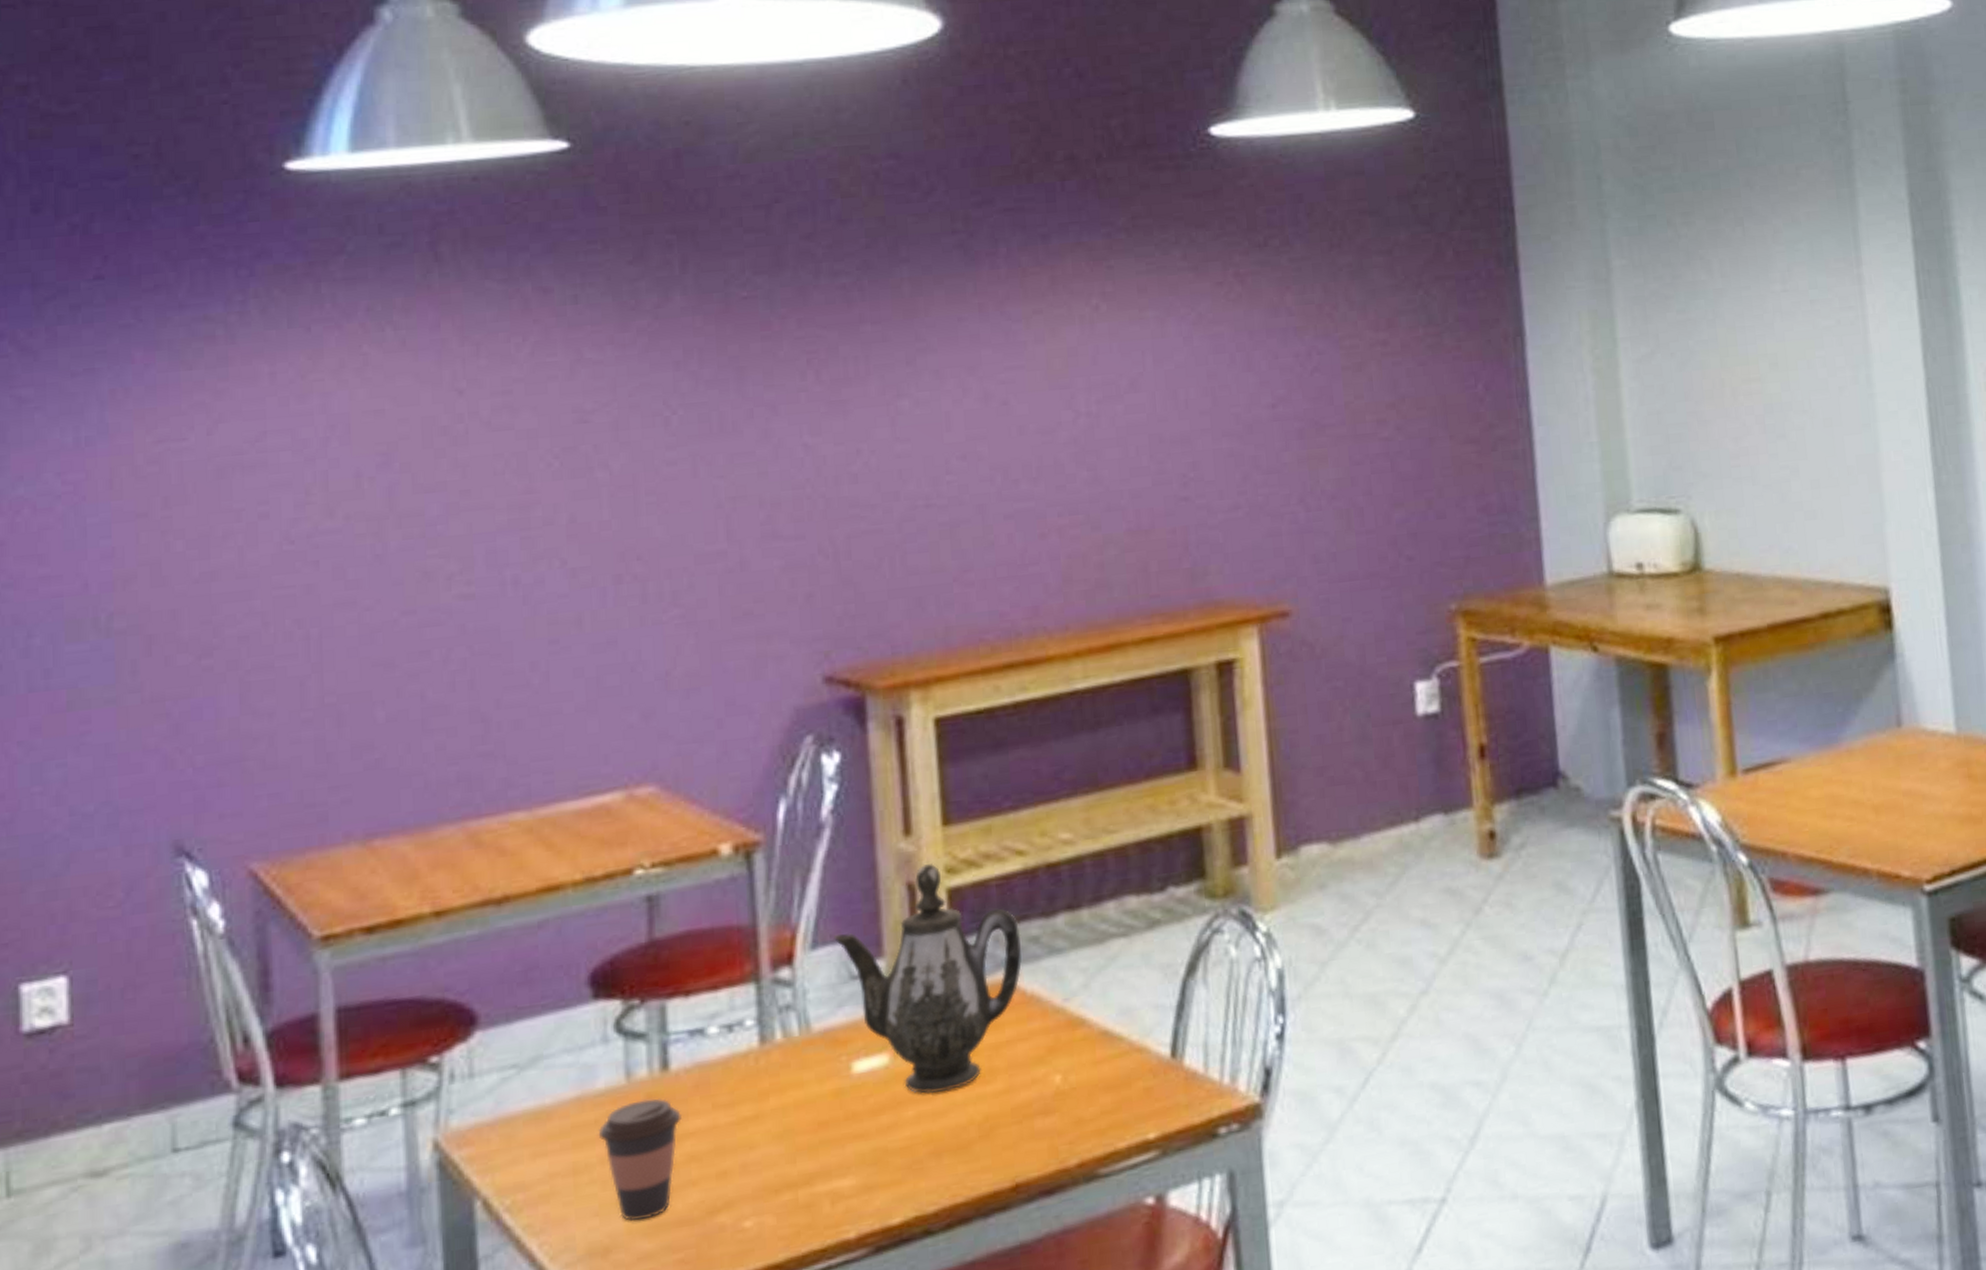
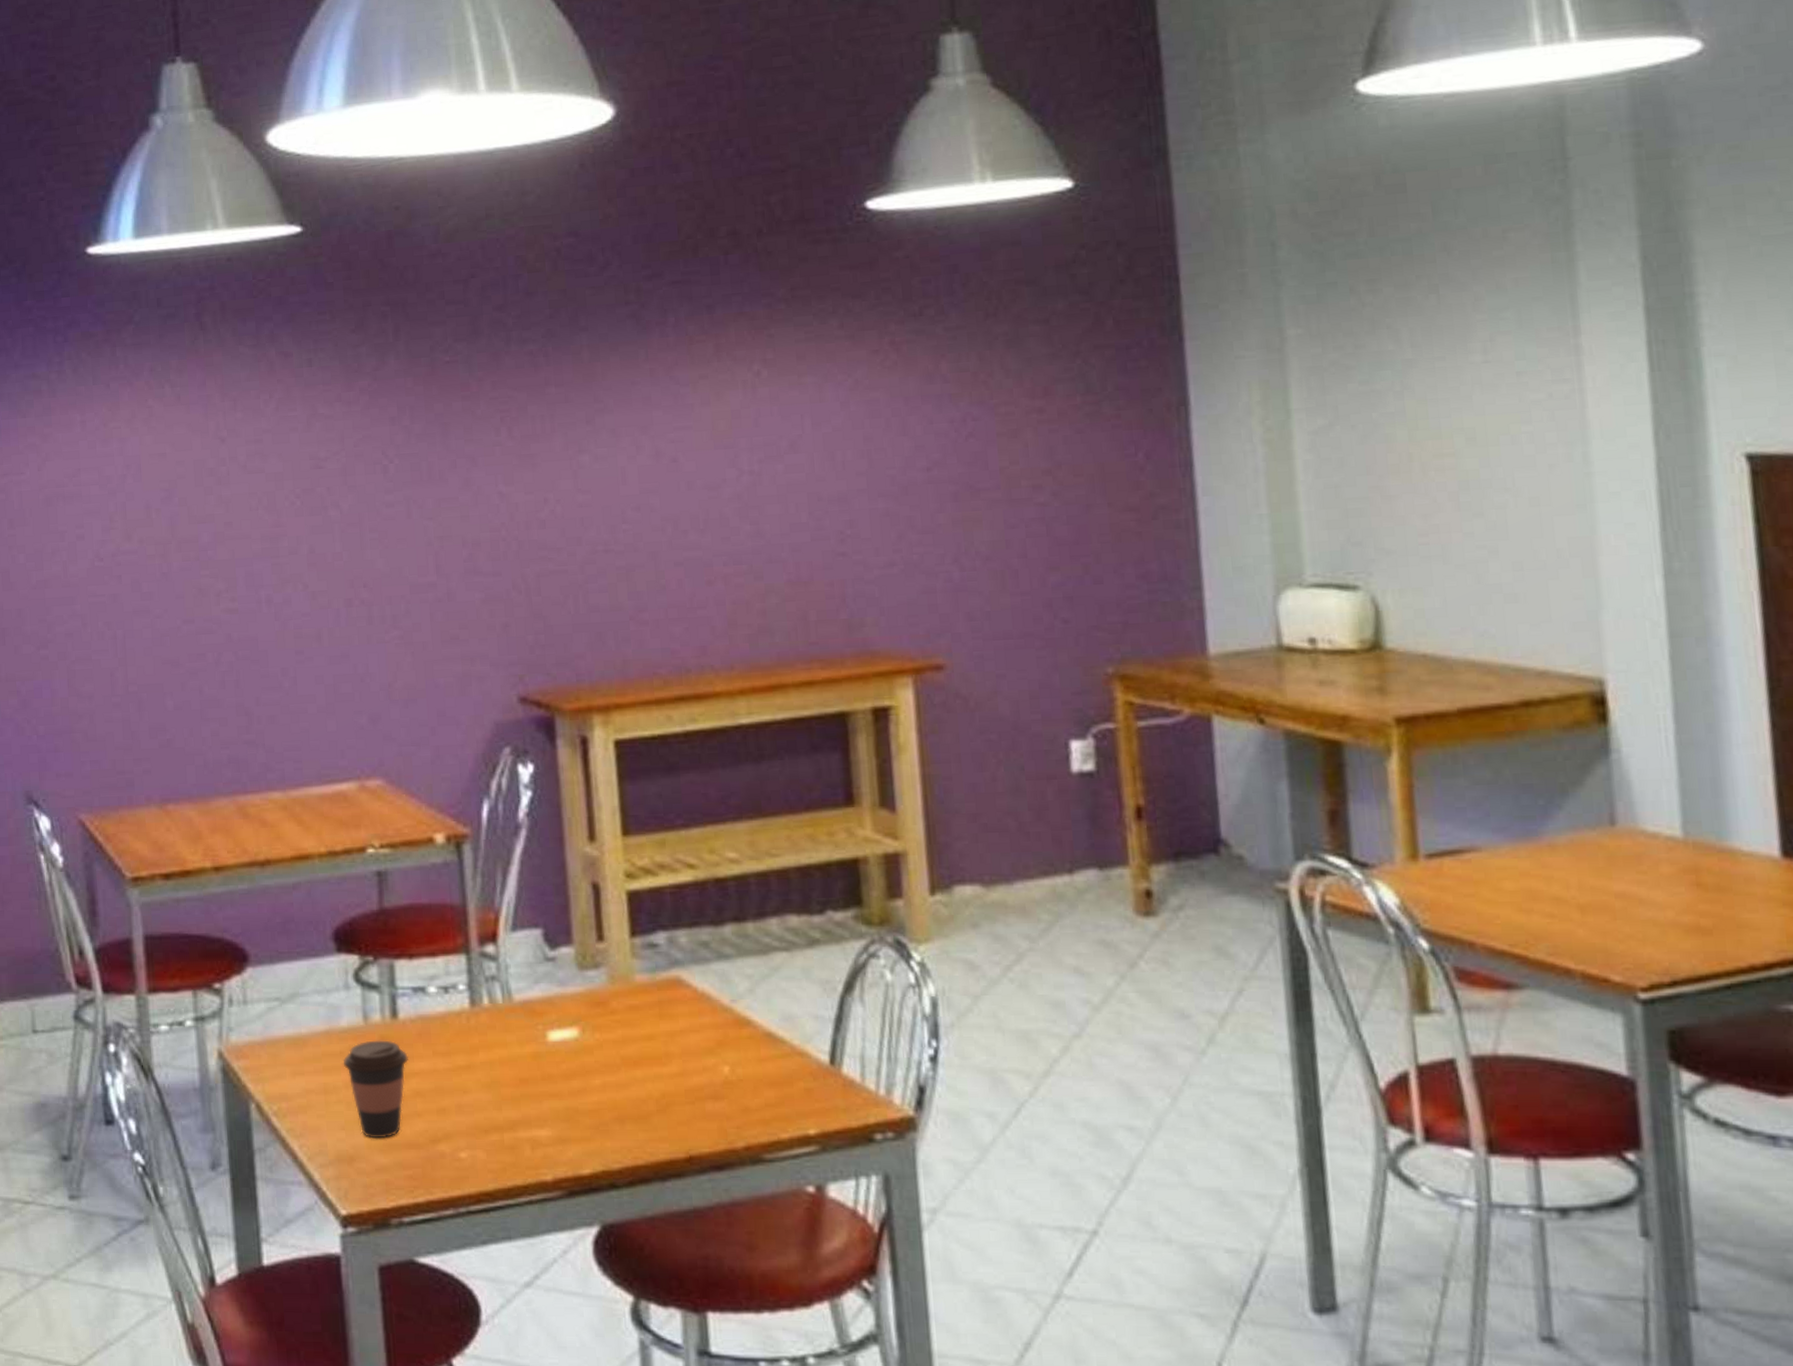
teapot: present [834,864,1022,1094] -> none [530,868,693,1068]

